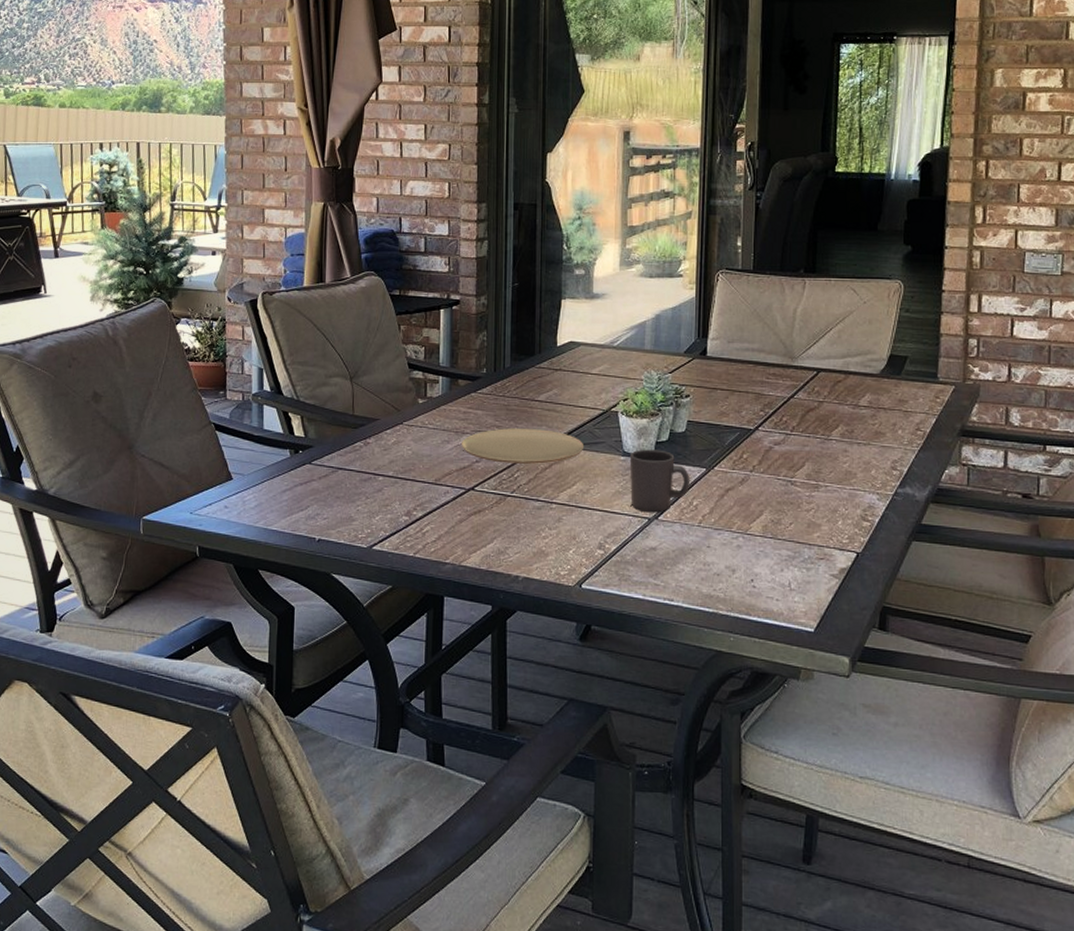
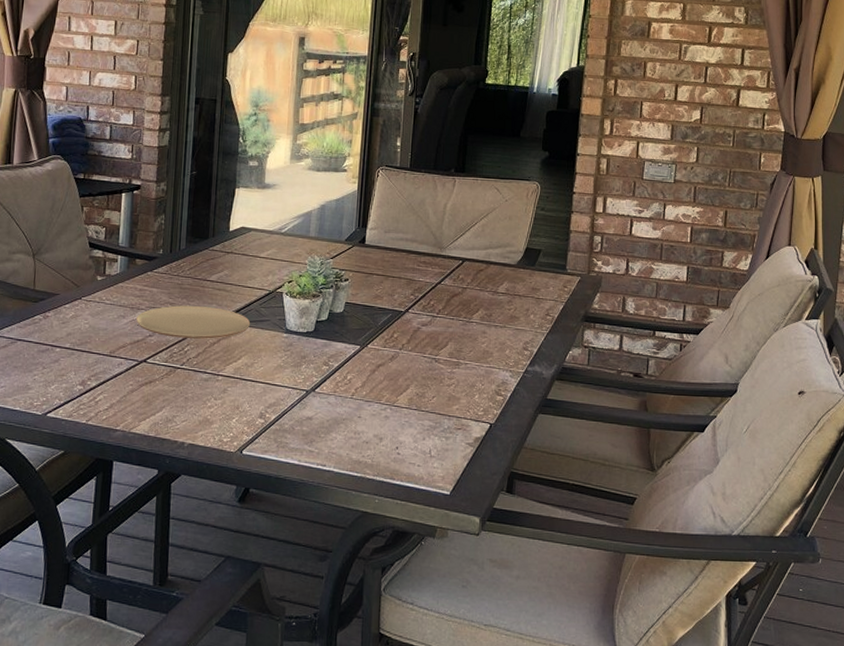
mug: present [629,449,689,513] -> none [291,327,345,386]

